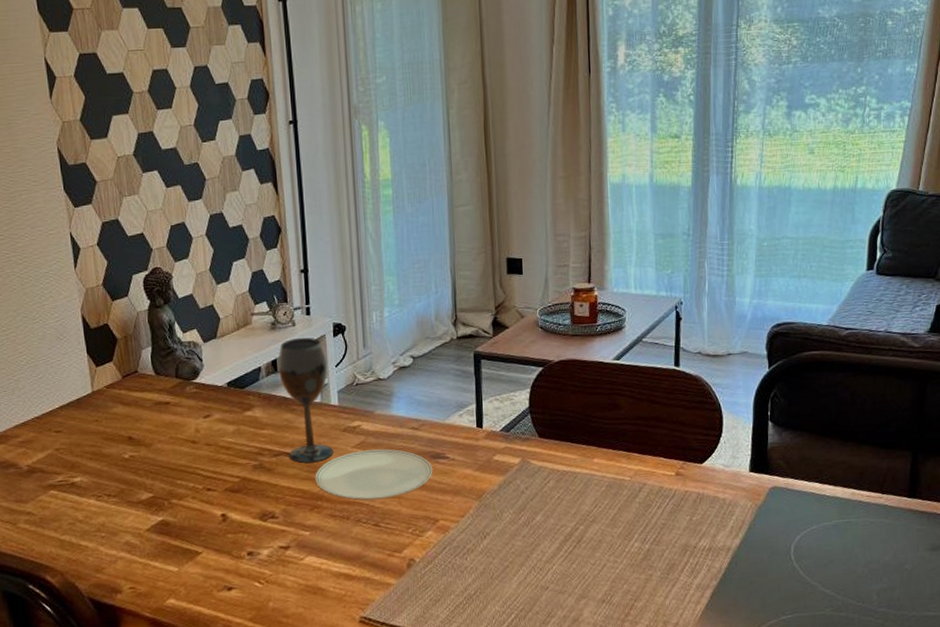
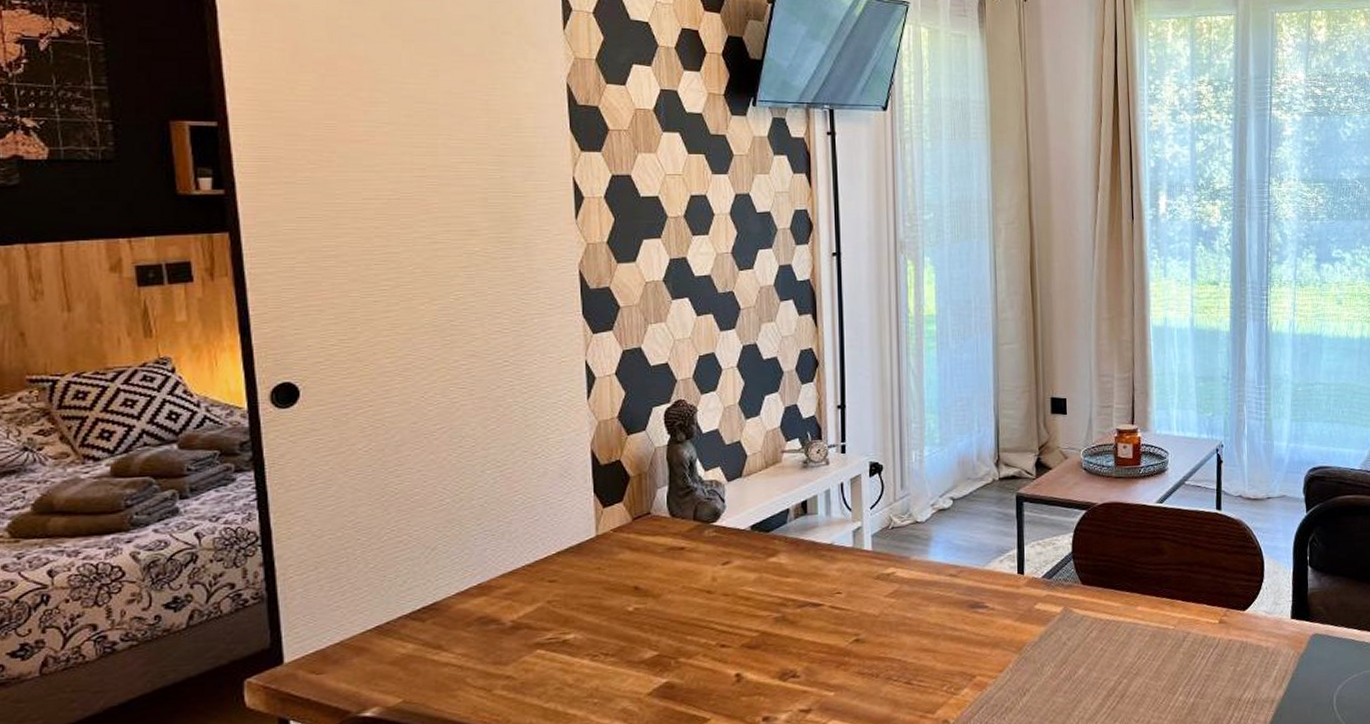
wine glass: present [278,337,334,464] -> none [808,477,864,615]
plate: present [315,449,433,501] -> none [843,598,971,656]

